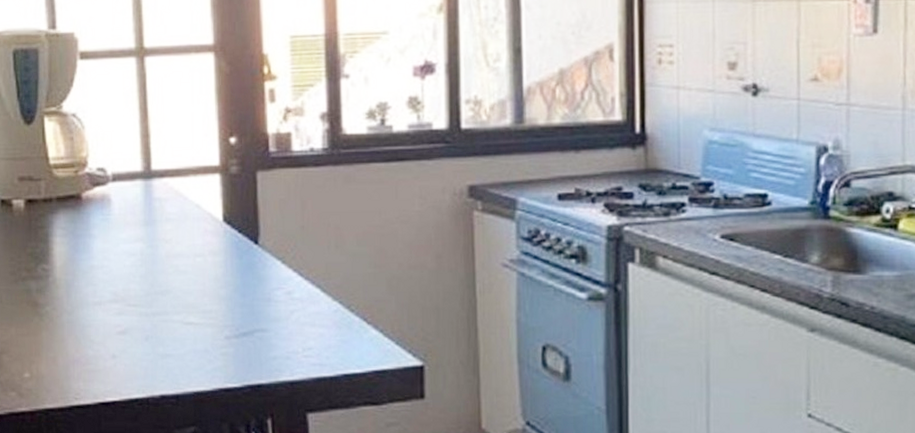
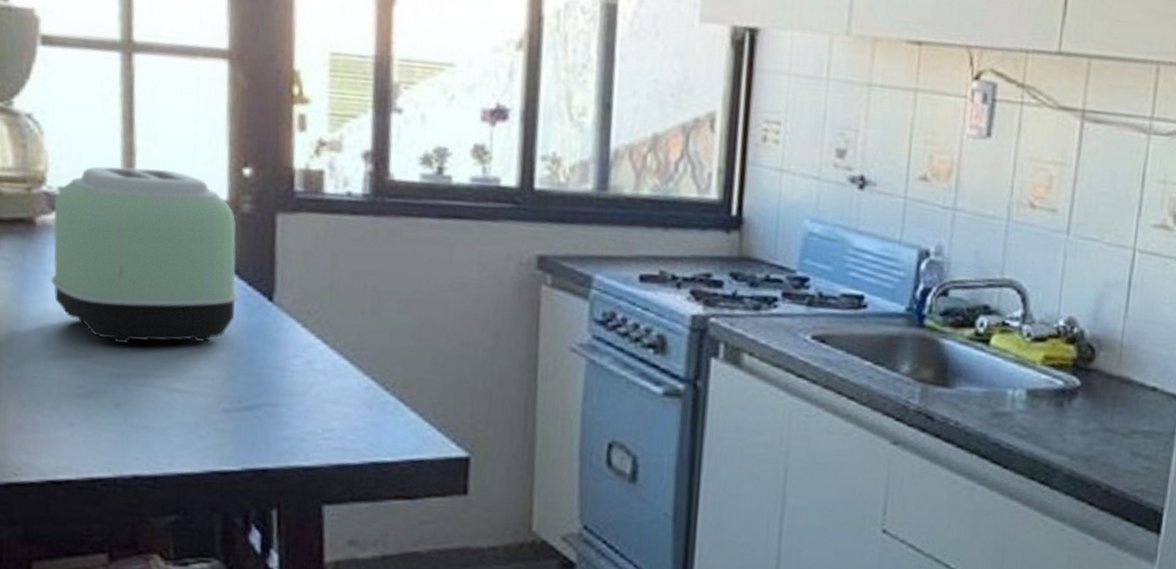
toaster: none [94,145,232,289] -> present [50,166,239,344]

